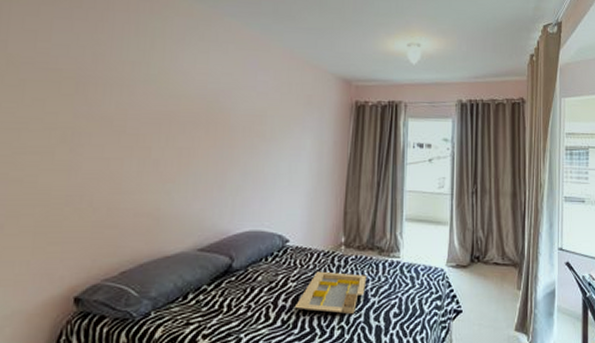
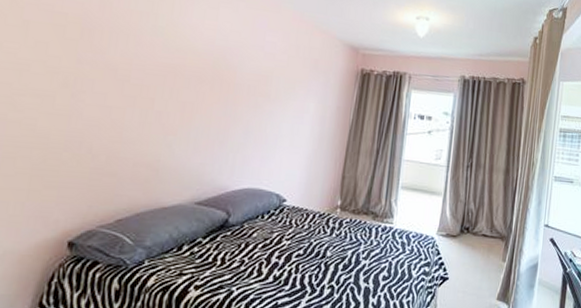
serving tray: present [294,271,367,315] -> none [286,231,360,275]

